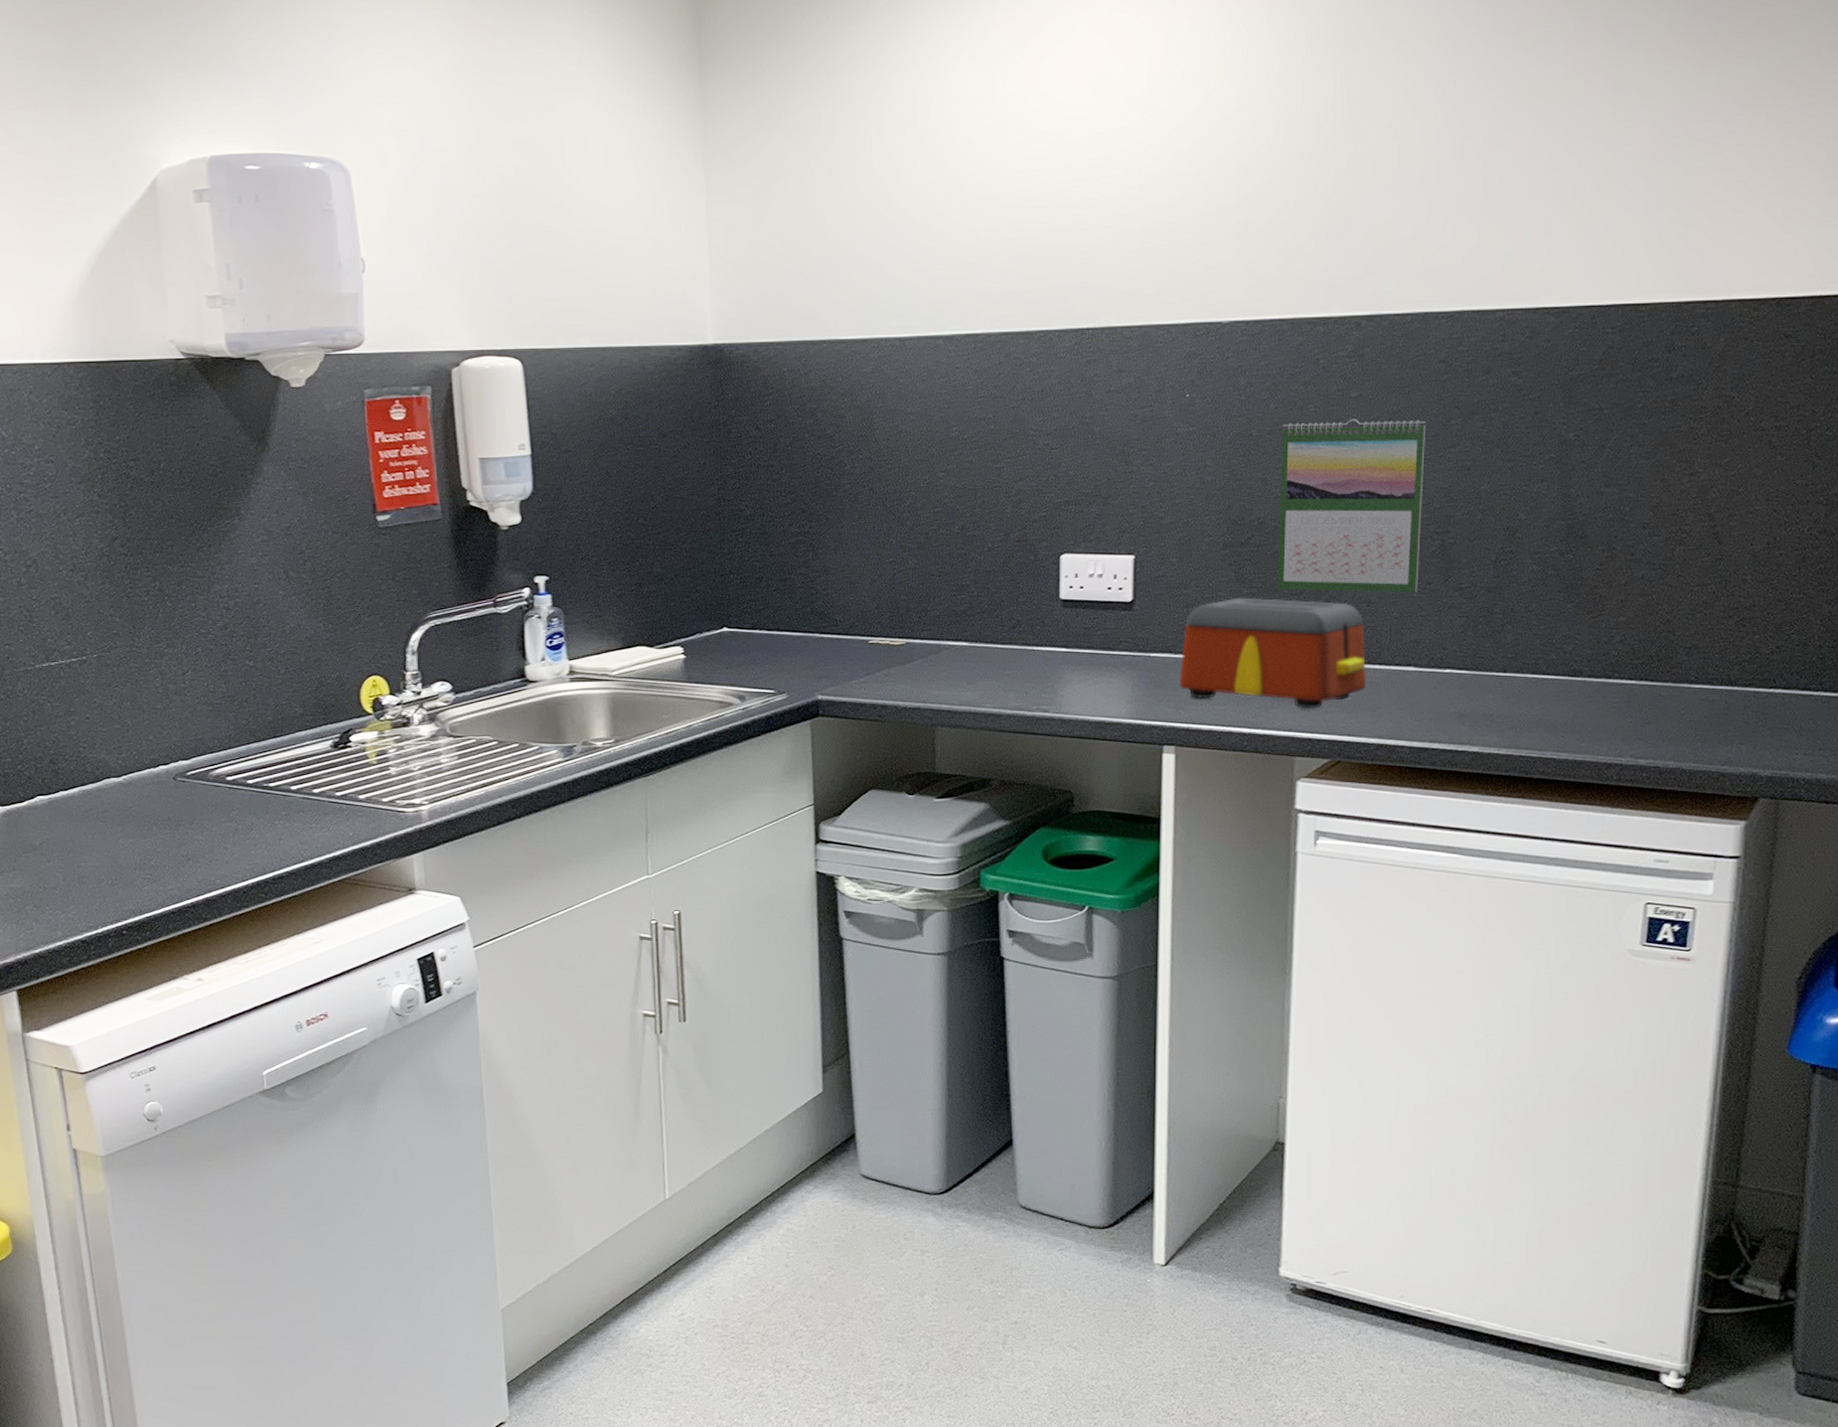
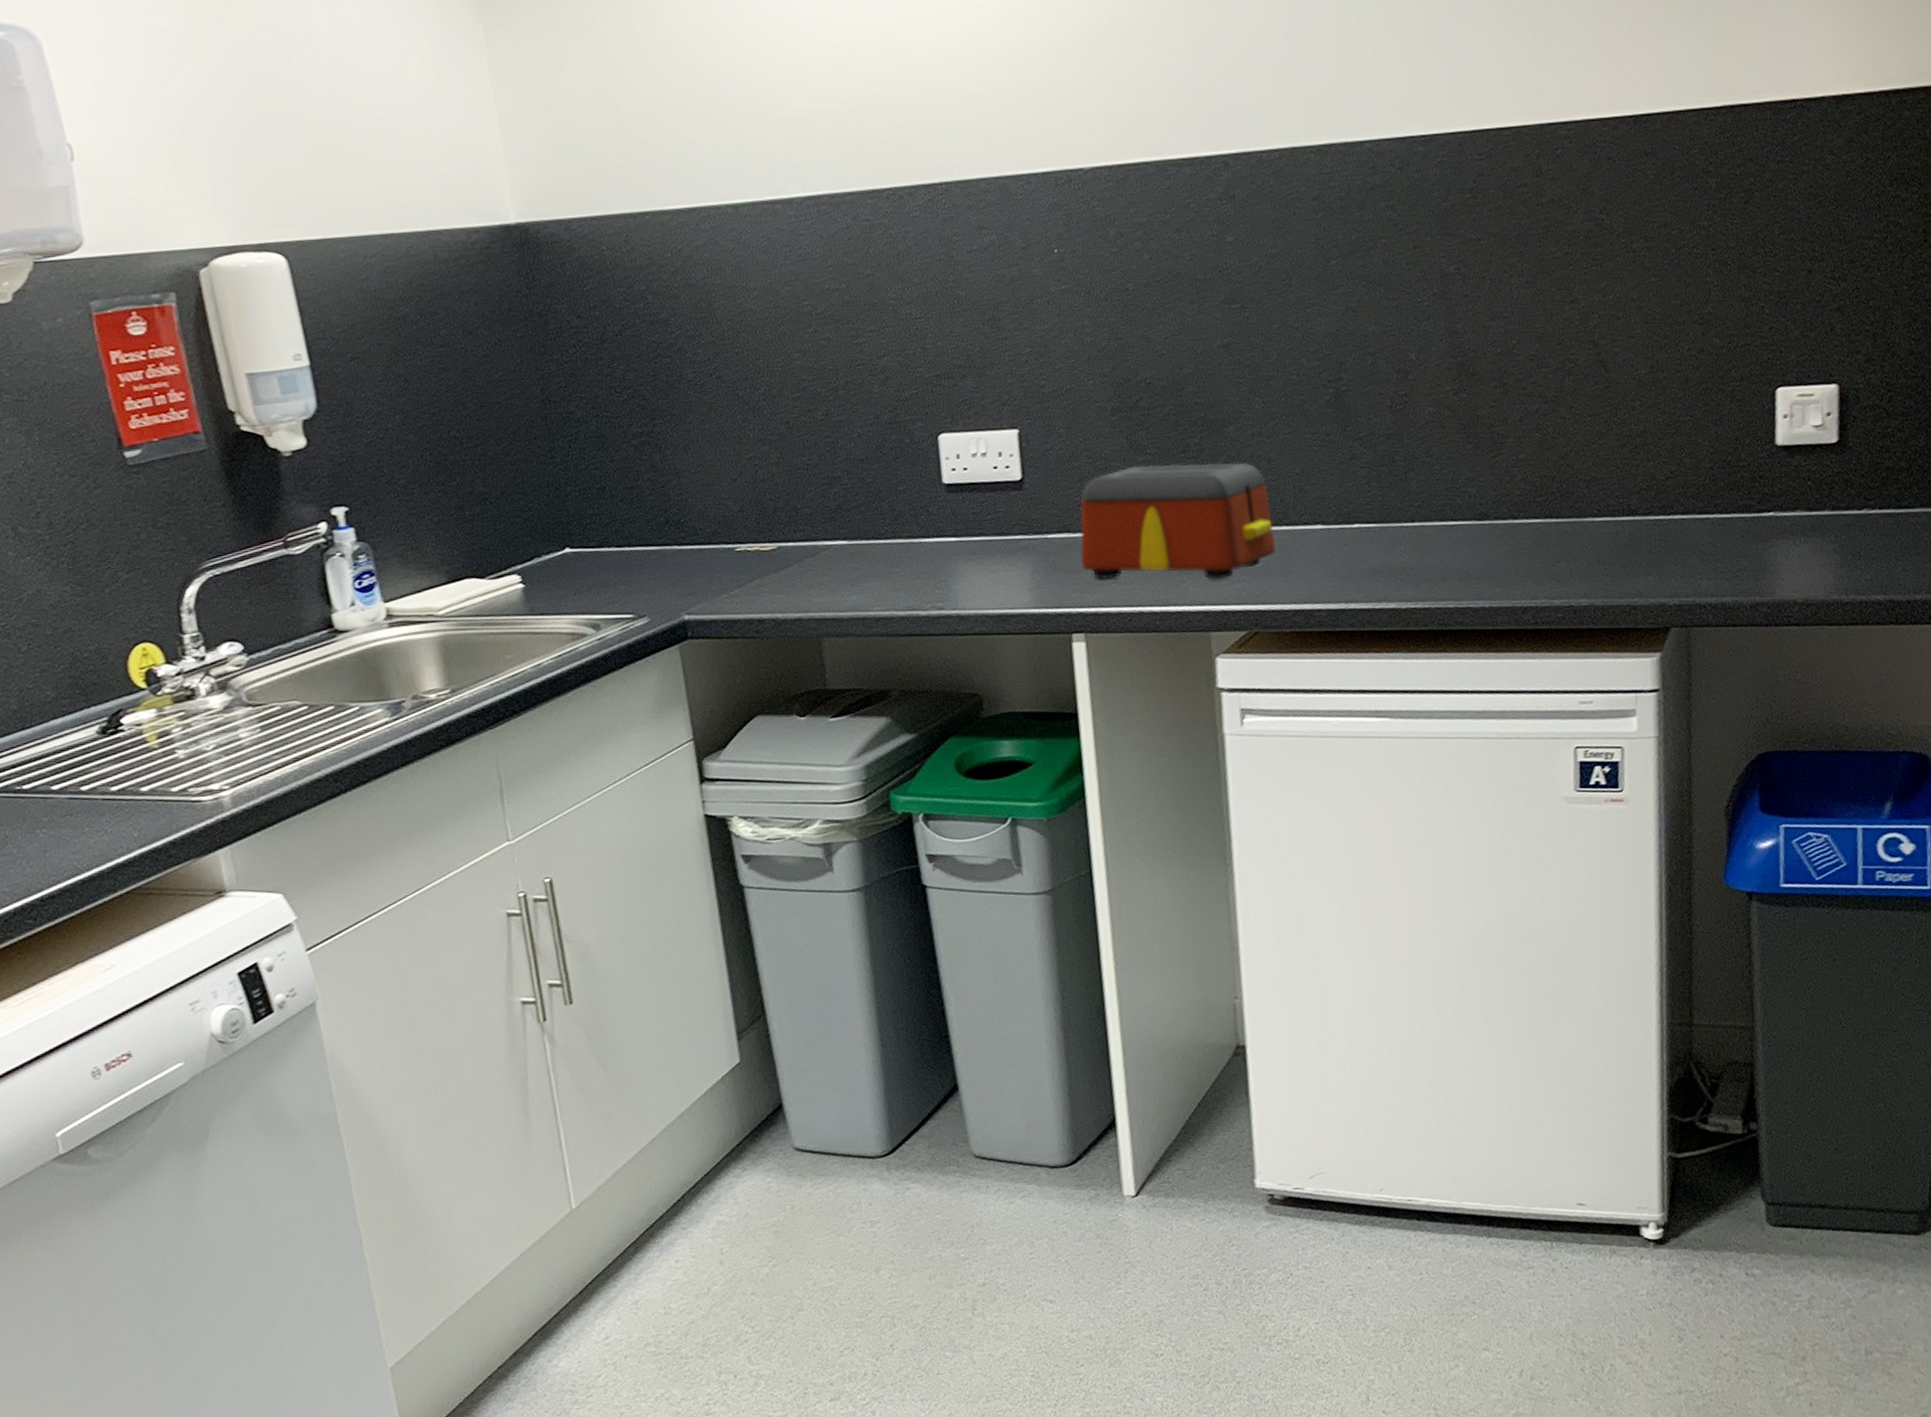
calendar: present [1277,419,1425,593] -> none [1159,262,1317,455]

